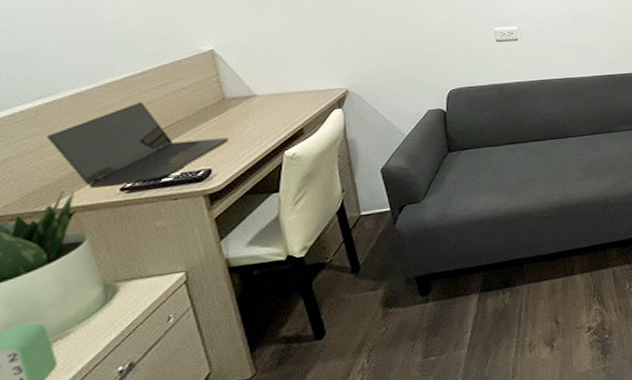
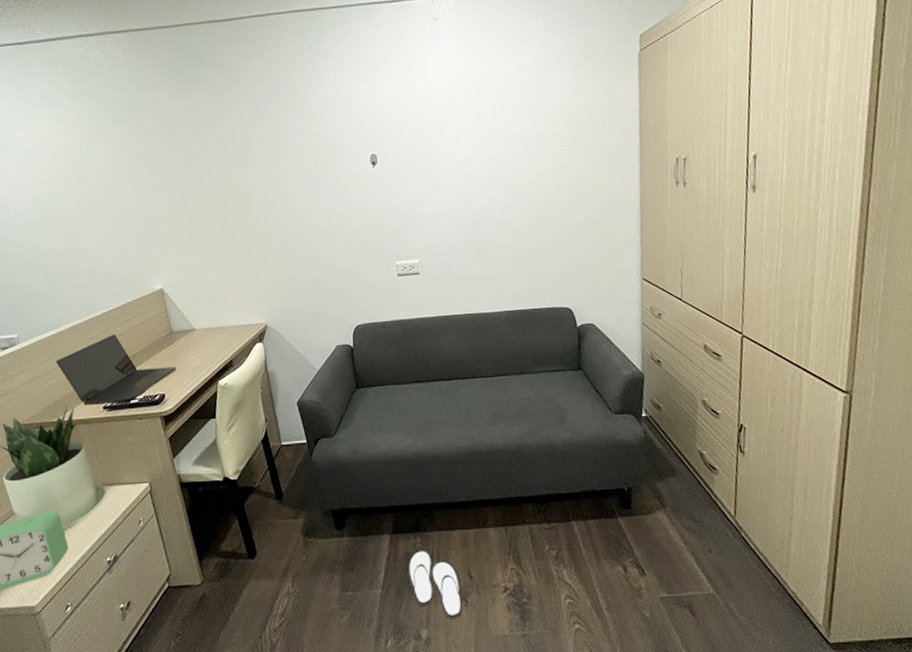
slippers: none [495,303,549,365] -> present [407,549,463,618]

